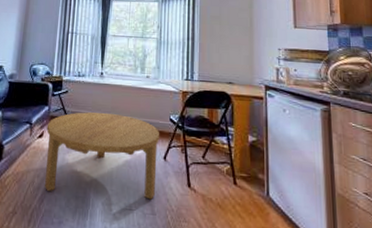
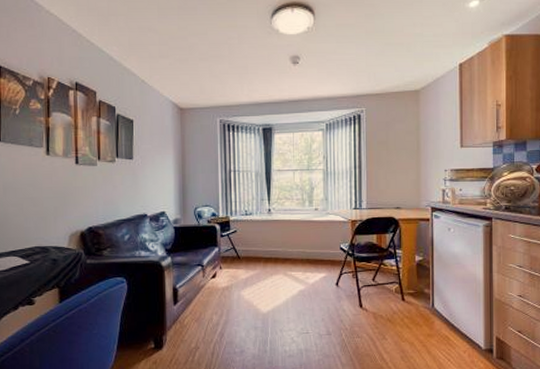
coffee table: present [45,112,160,200] -> none [220,248,332,326]

